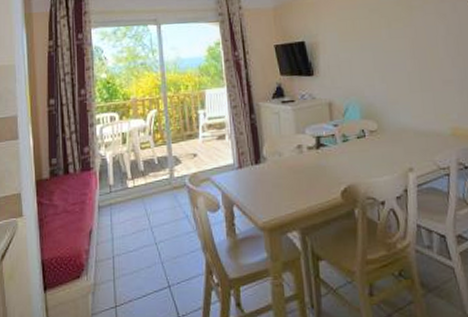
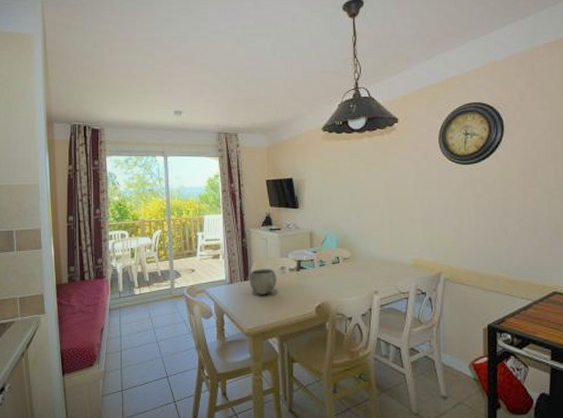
bowl: none [260,148,294,180] -> present [249,269,277,295]

